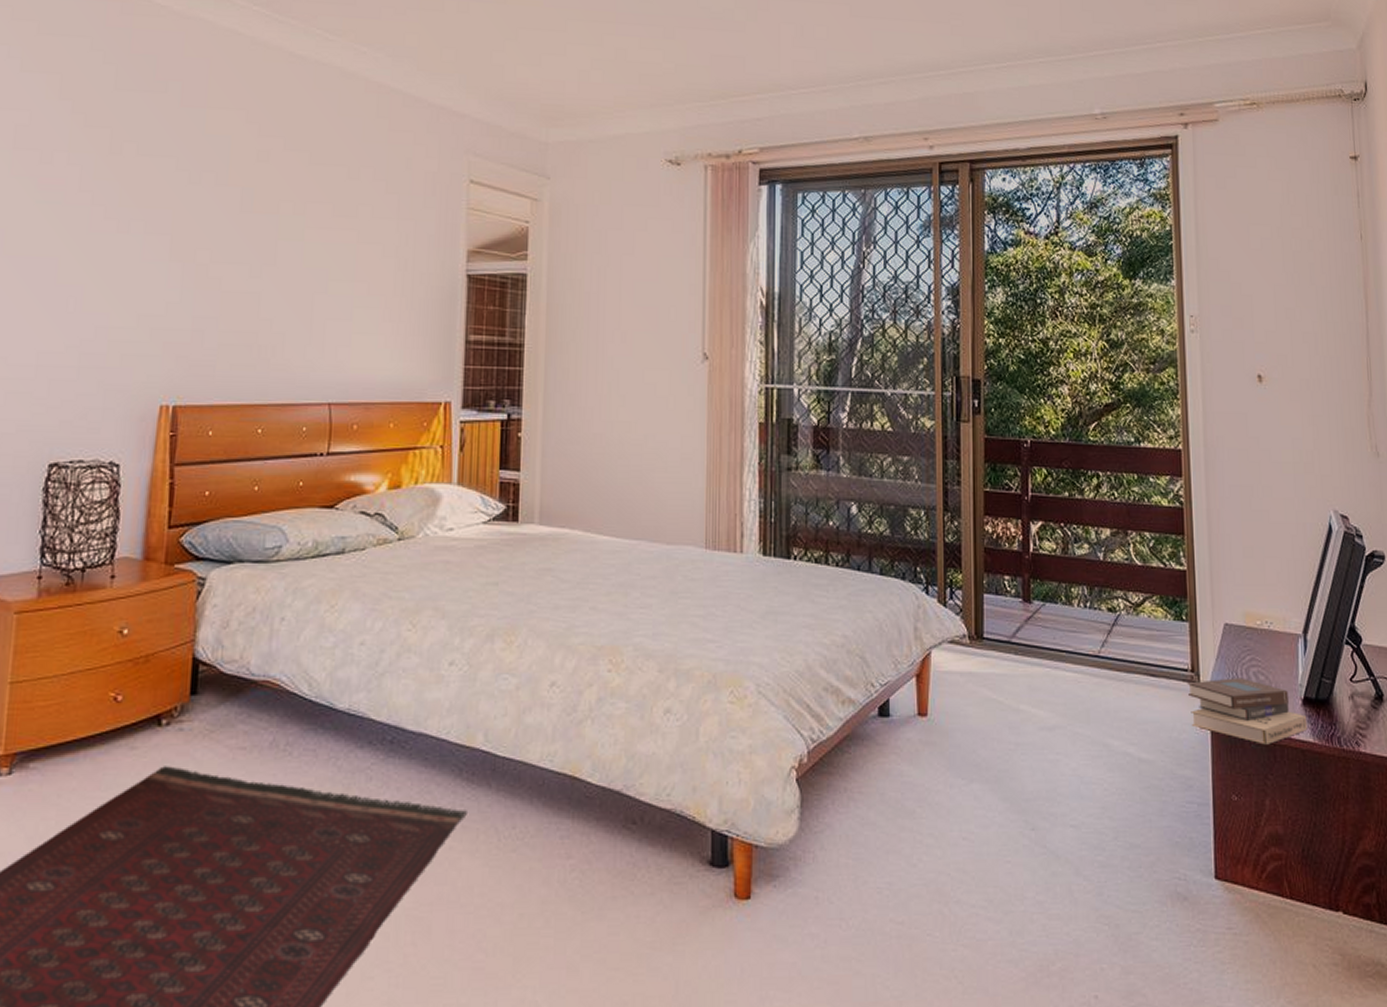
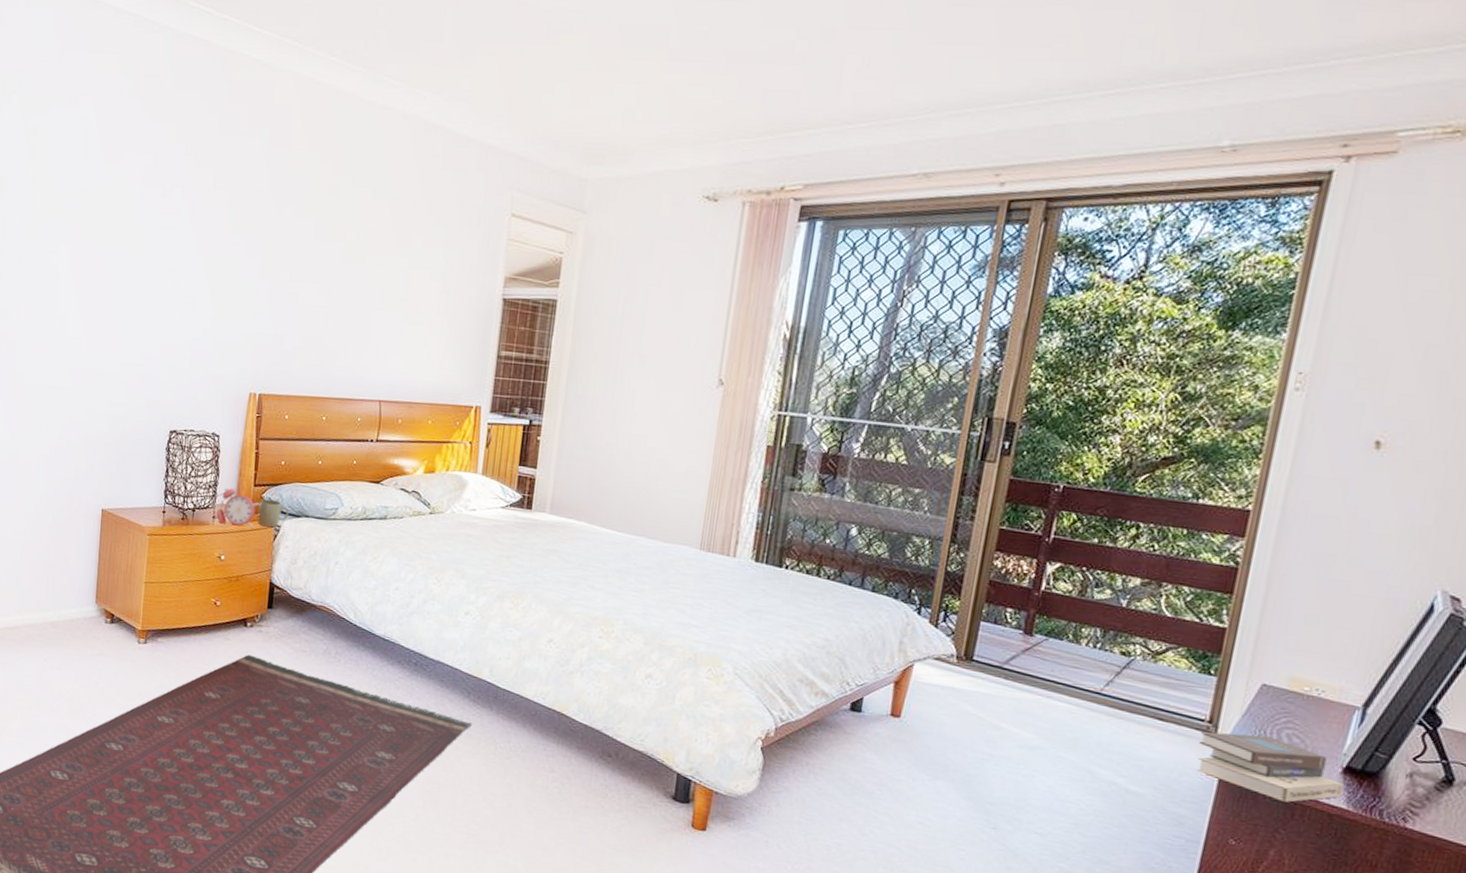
alarm clock: none [109,534,179,587] -> present [212,487,262,529]
mug: none [174,543,217,582] -> present [257,498,289,528]

